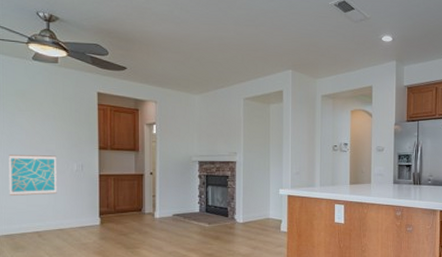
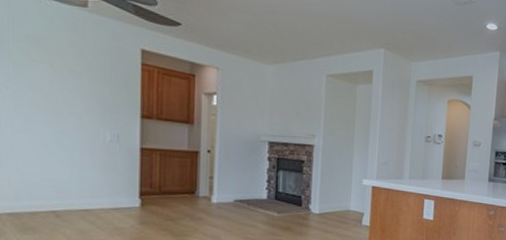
wall art: present [8,155,57,196] -> none [14,114,83,168]

